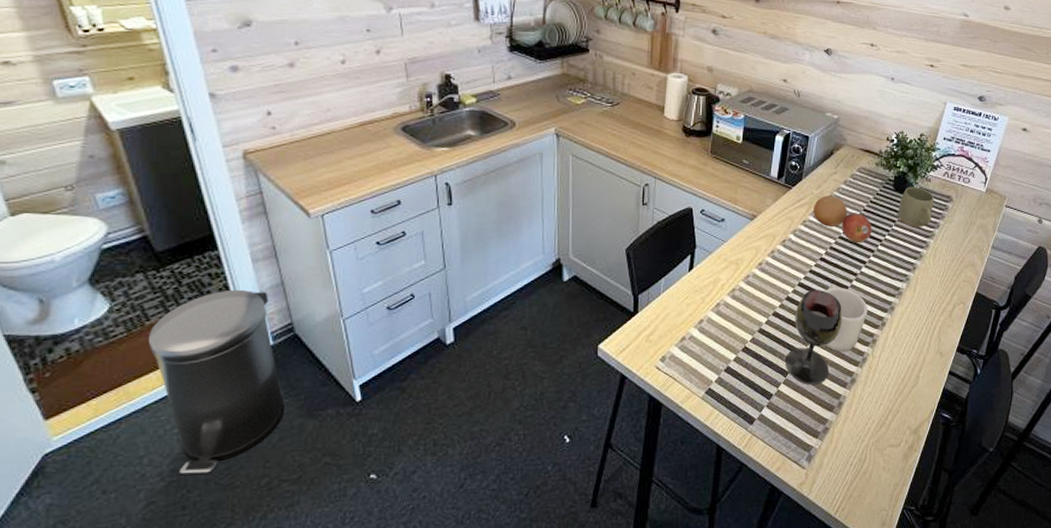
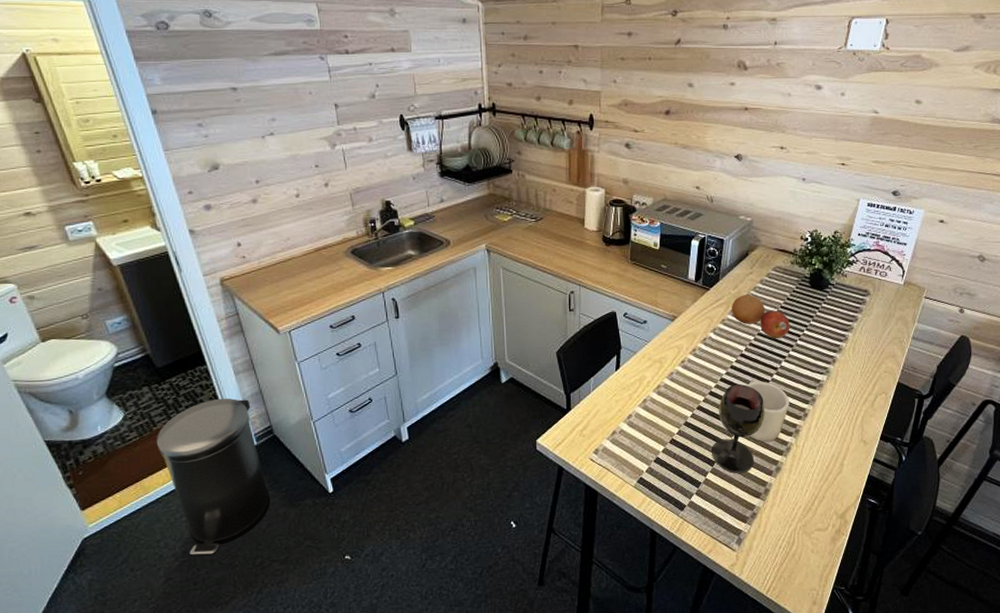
mug: present [898,187,935,227] -> none [815,283,852,322]

